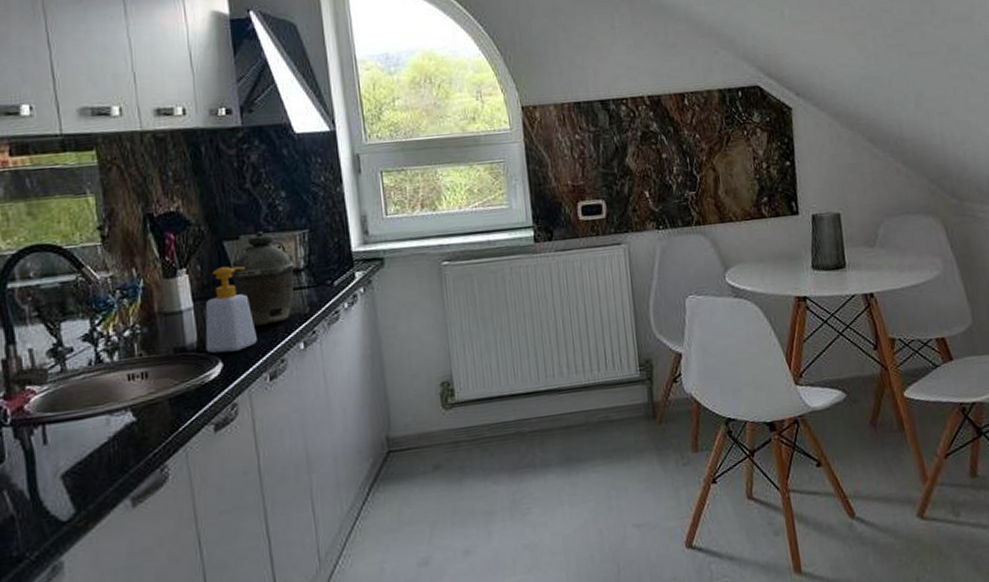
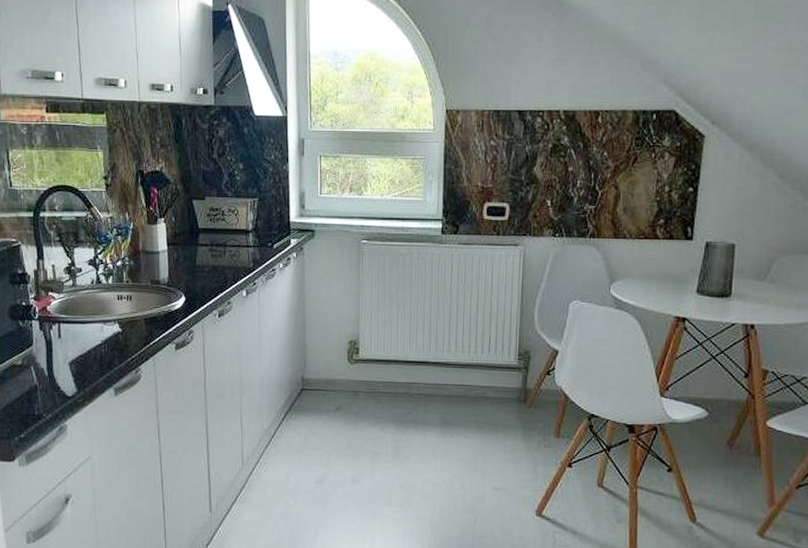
soap bottle: present [205,266,257,354] -> none [174,221,212,290]
kettle: present [232,231,295,326] -> none [197,195,245,272]

